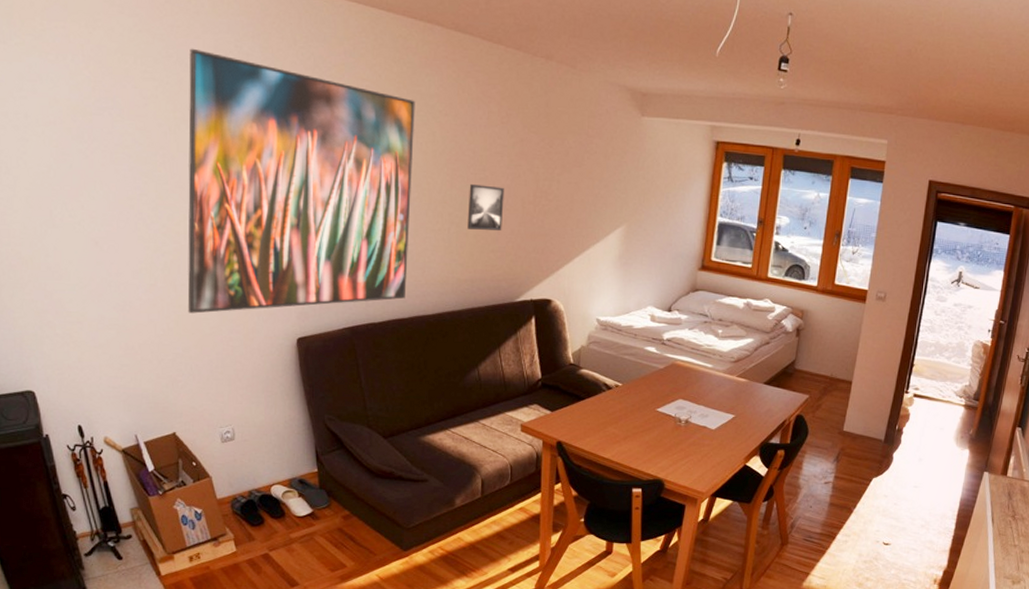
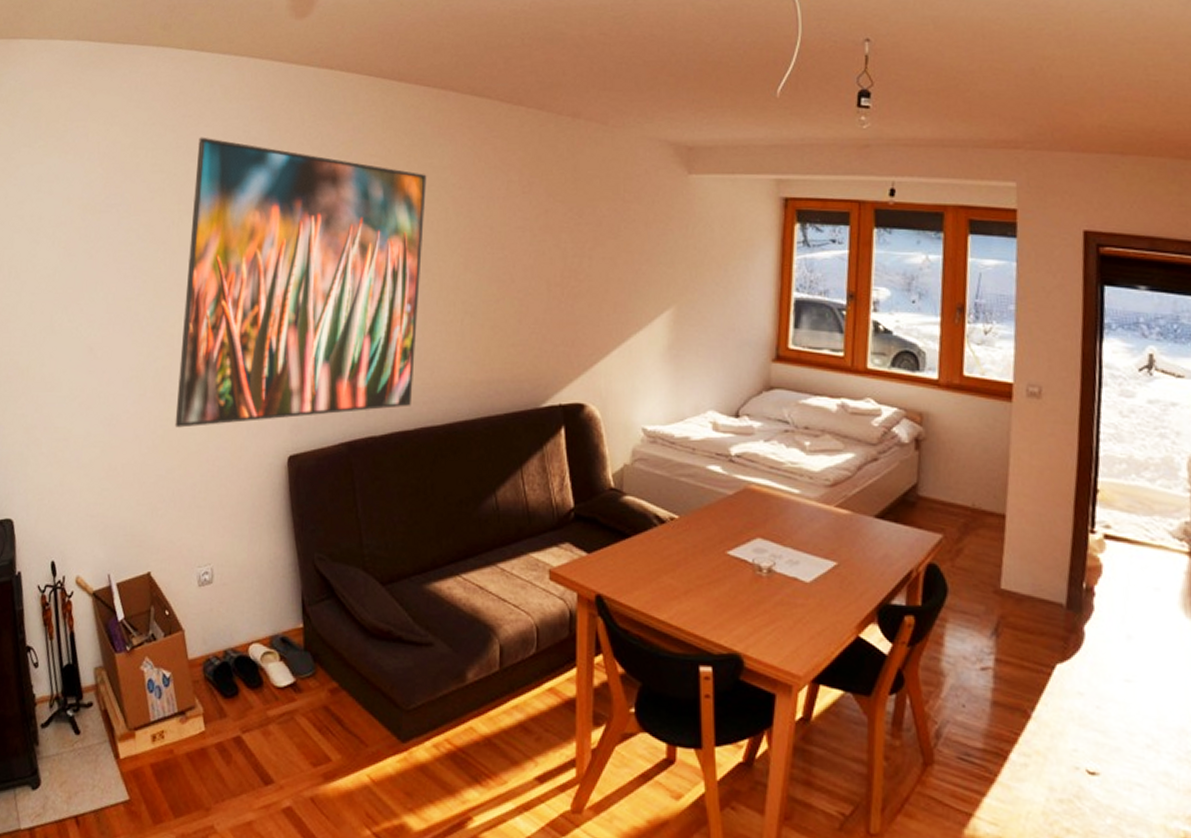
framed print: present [467,183,504,230] -> none [483,265,526,319]

